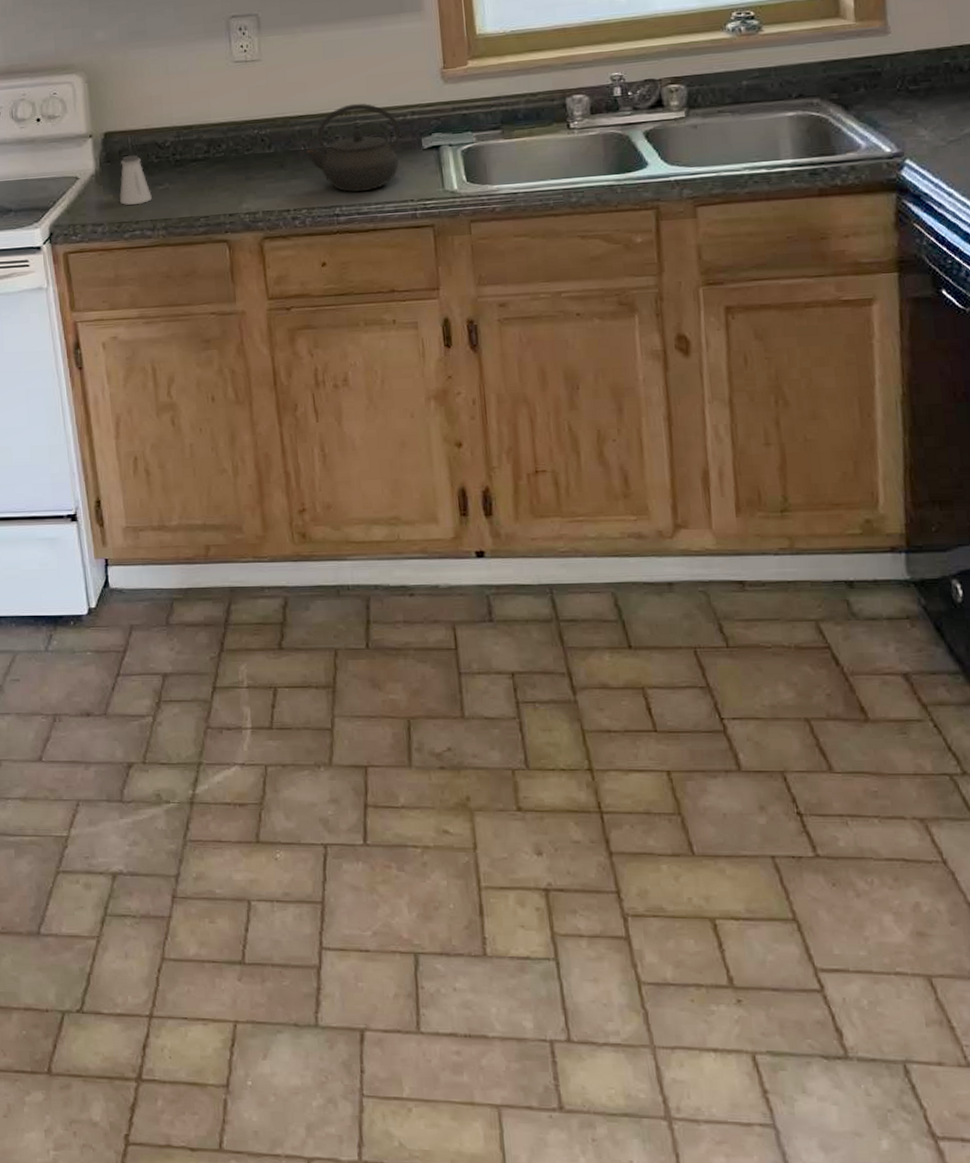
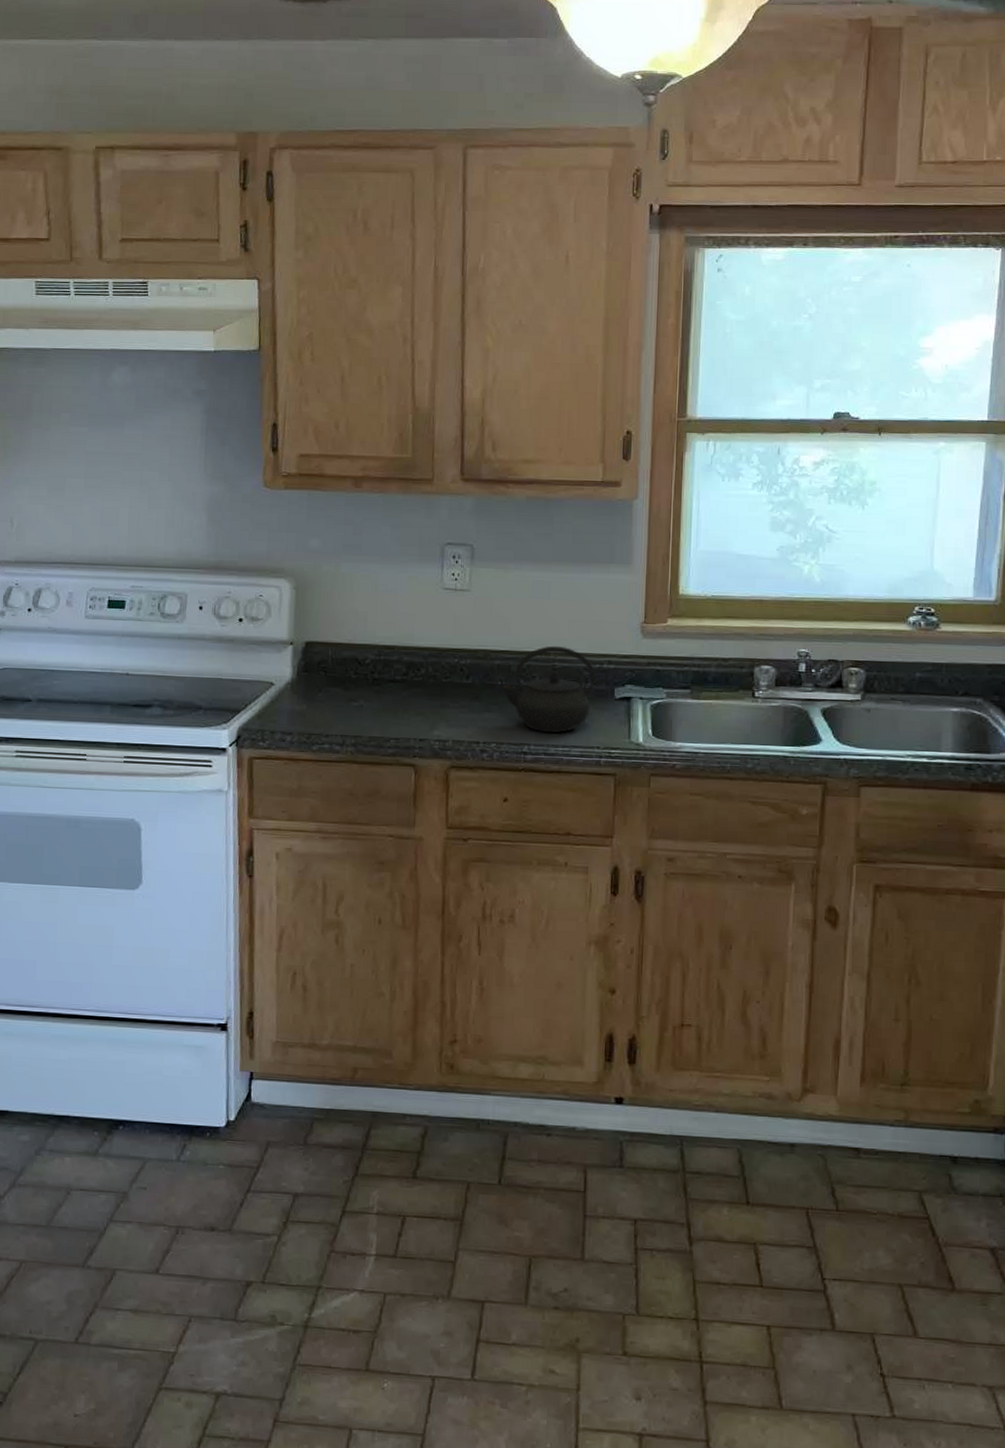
saltshaker: present [119,154,152,205] -> none [312,667,345,718]

